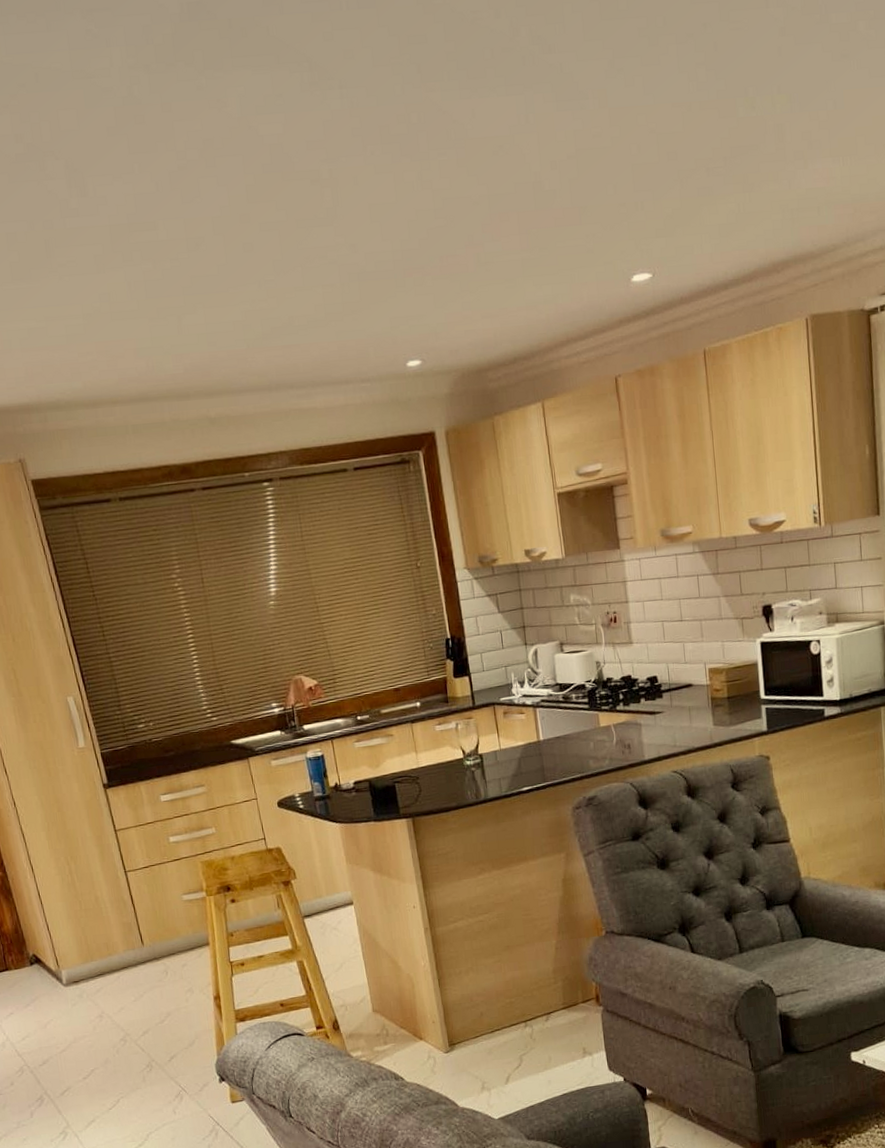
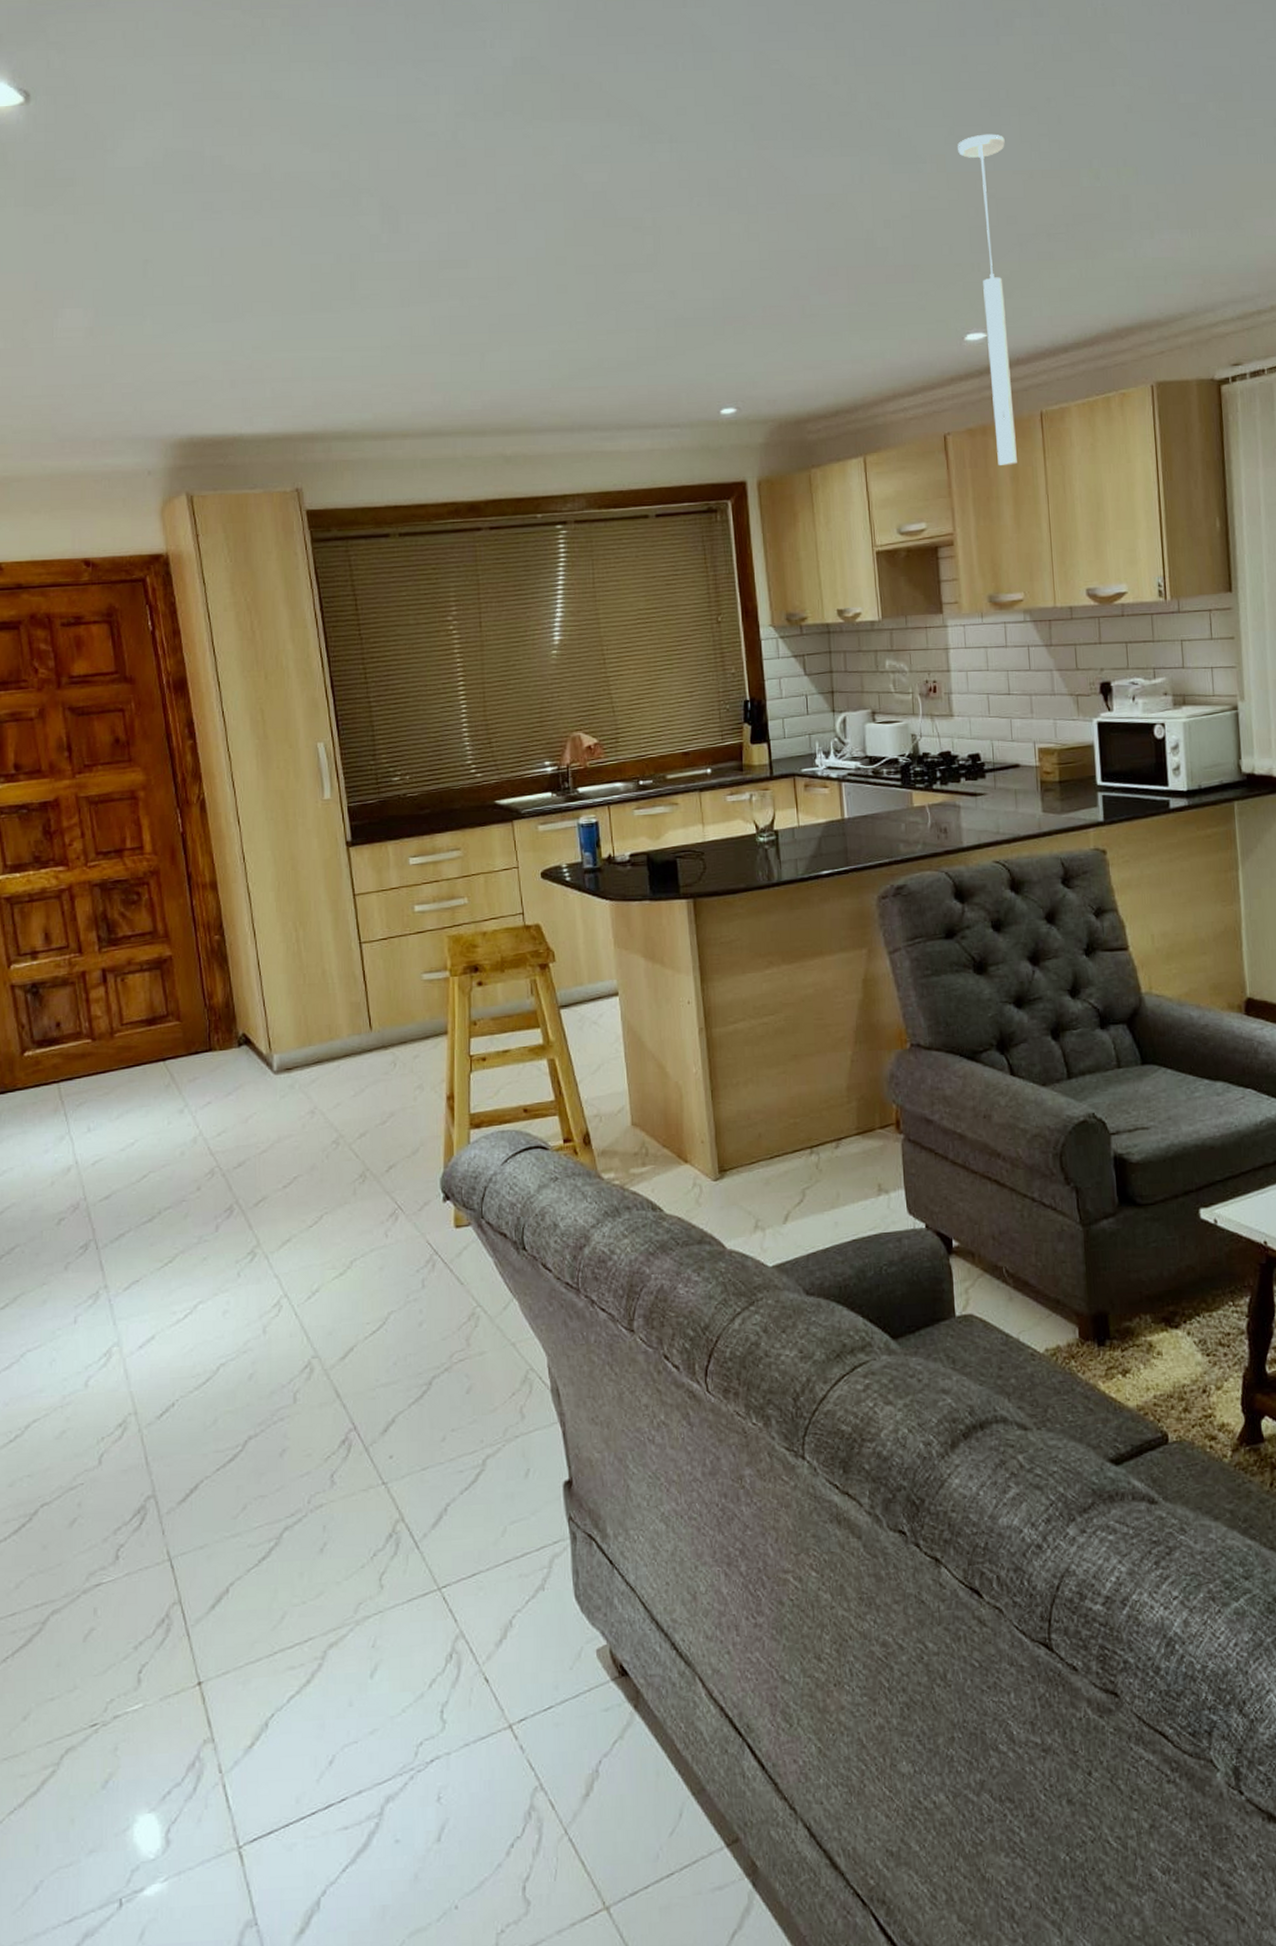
ceiling light: none [618,65,683,404] -> present [958,134,1017,465]

